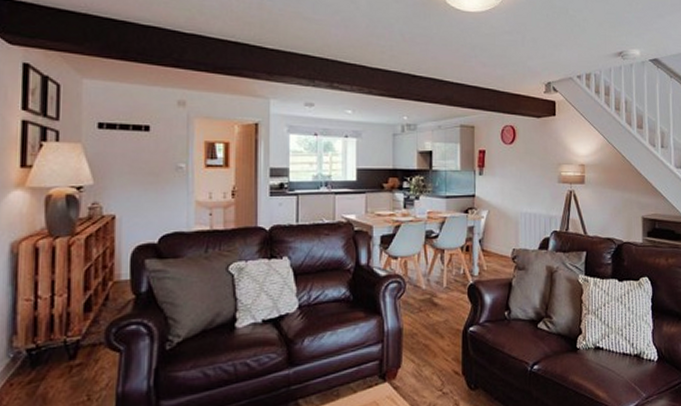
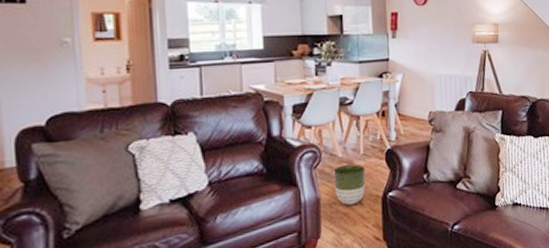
planter: none [416,297,448,337] -> present [333,164,366,206]

